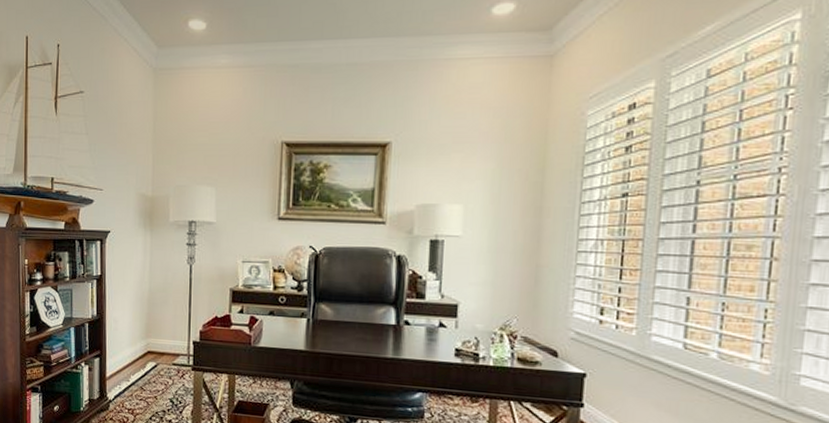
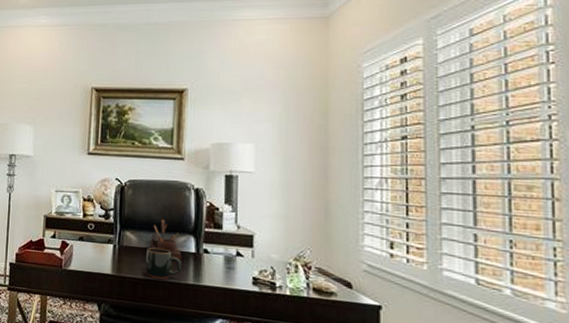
mug: none [341,320,381,354] -> present [145,247,182,279]
desk organizer: none [346,290,381,334] -> present [149,219,182,261]

